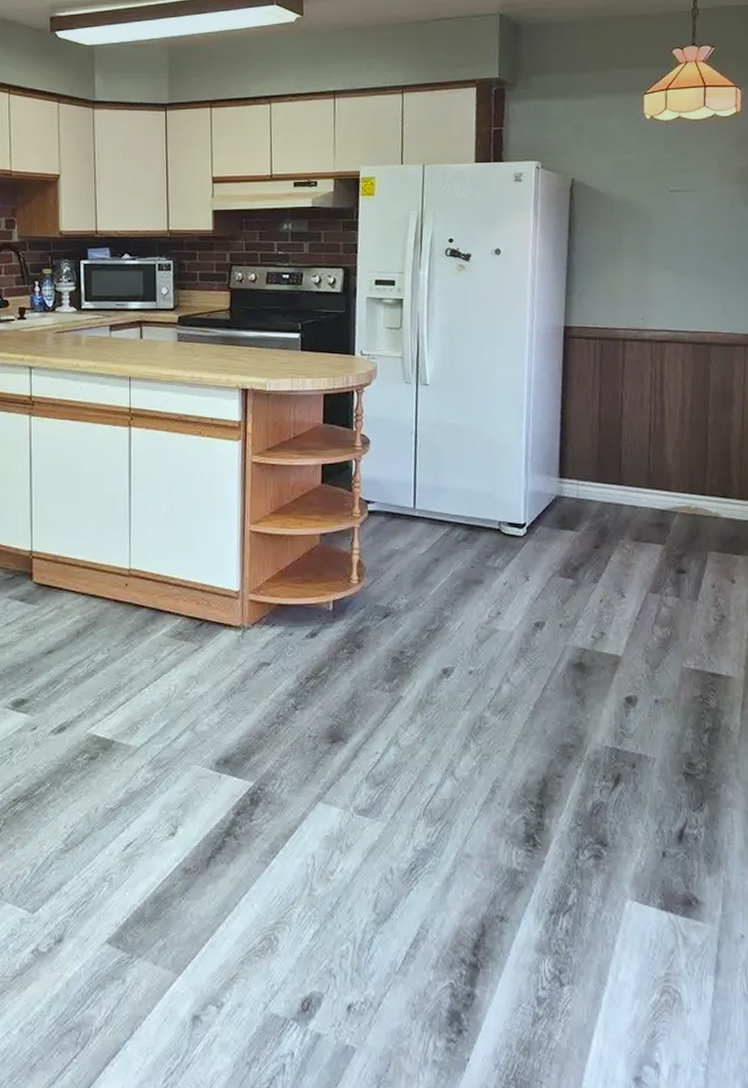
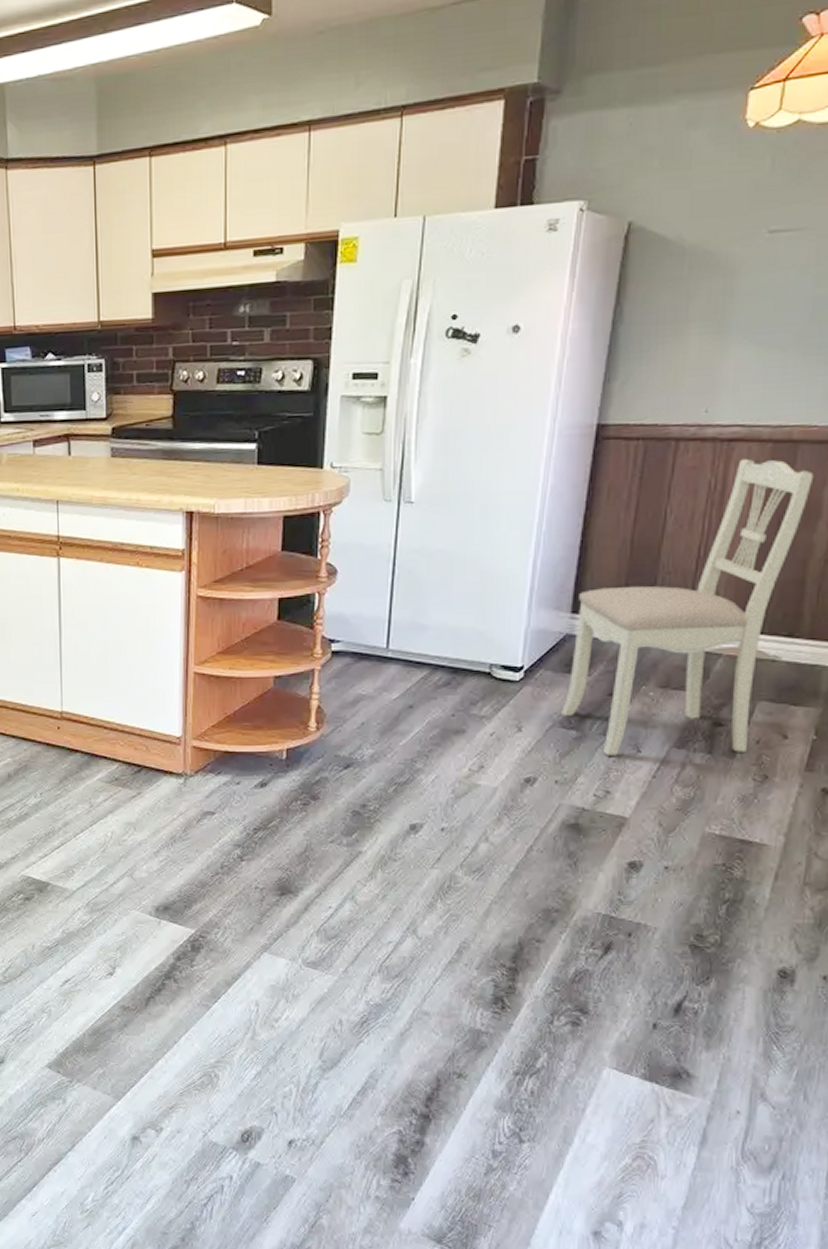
dining chair: none [559,356,725,601] -> present [561,458,814,756]

